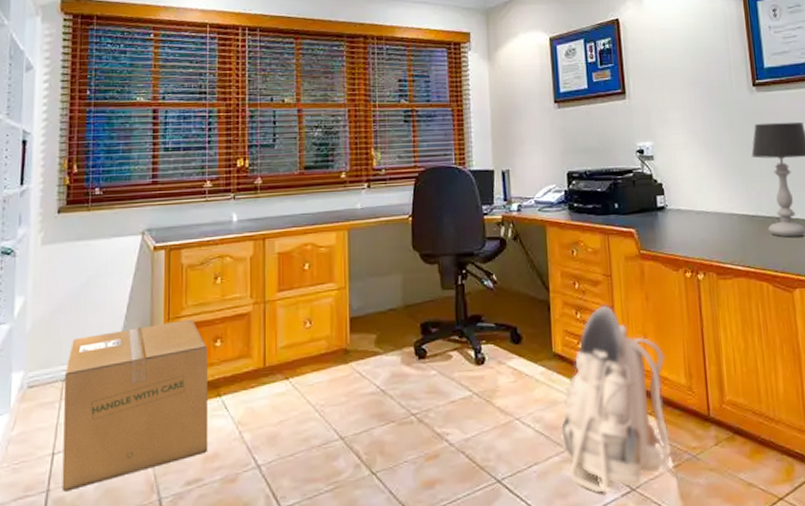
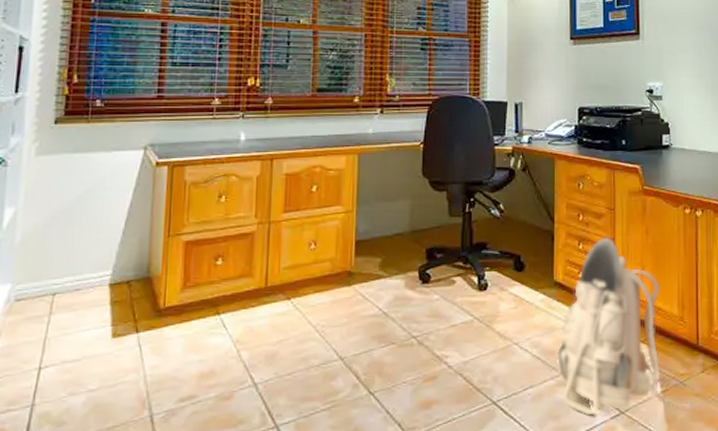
box: present [62,319,209,492] -> none [47,236,208,407]

